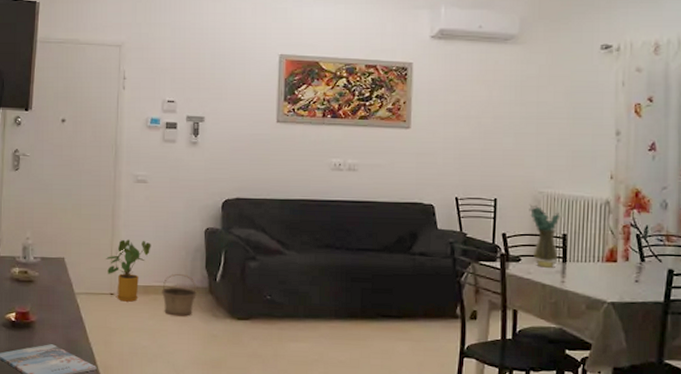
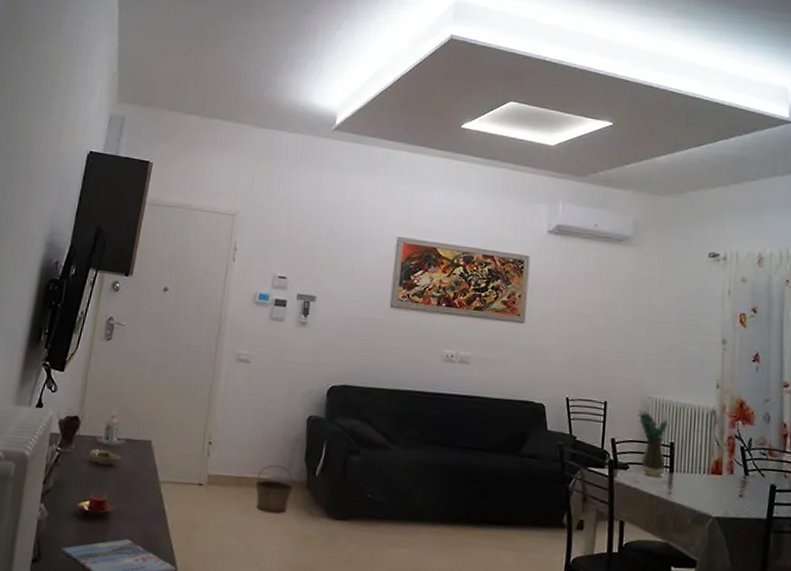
house plant: present [105,239,151,302] -> none [196,424,249,495]

